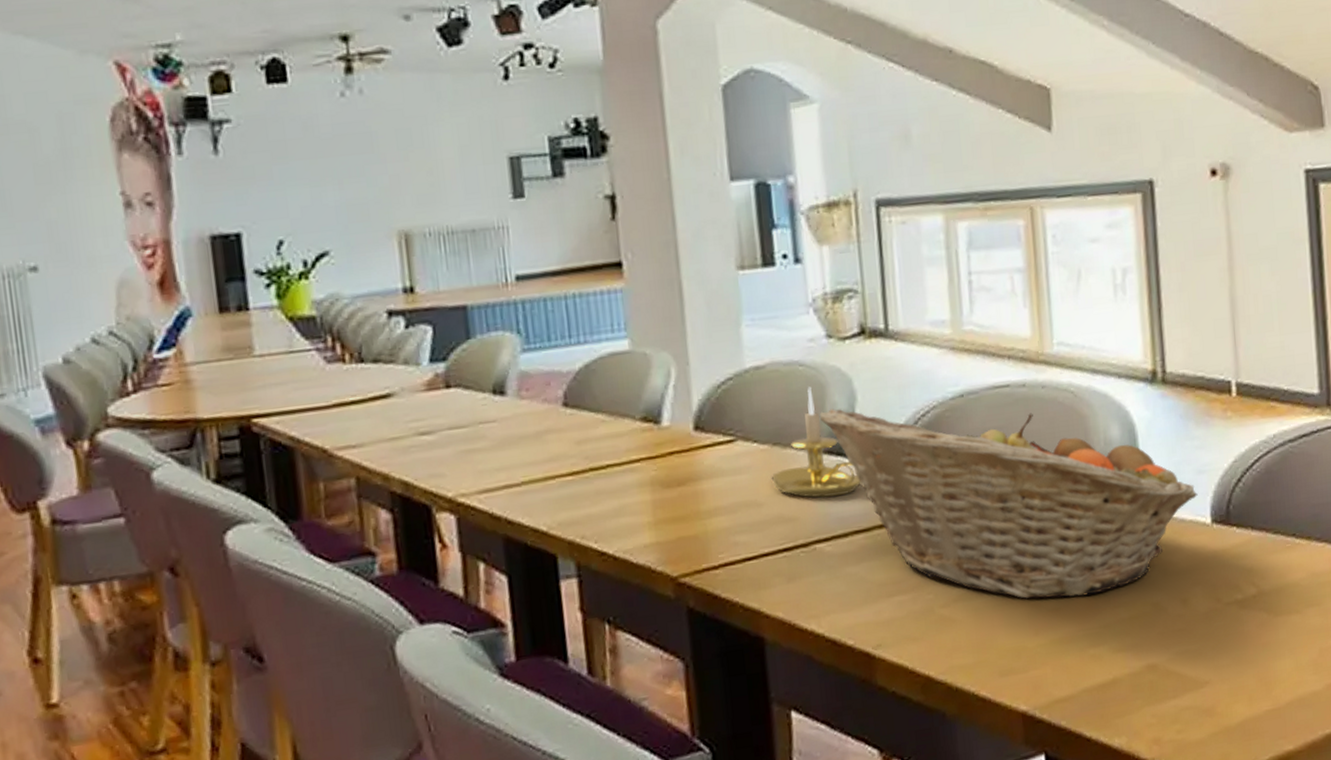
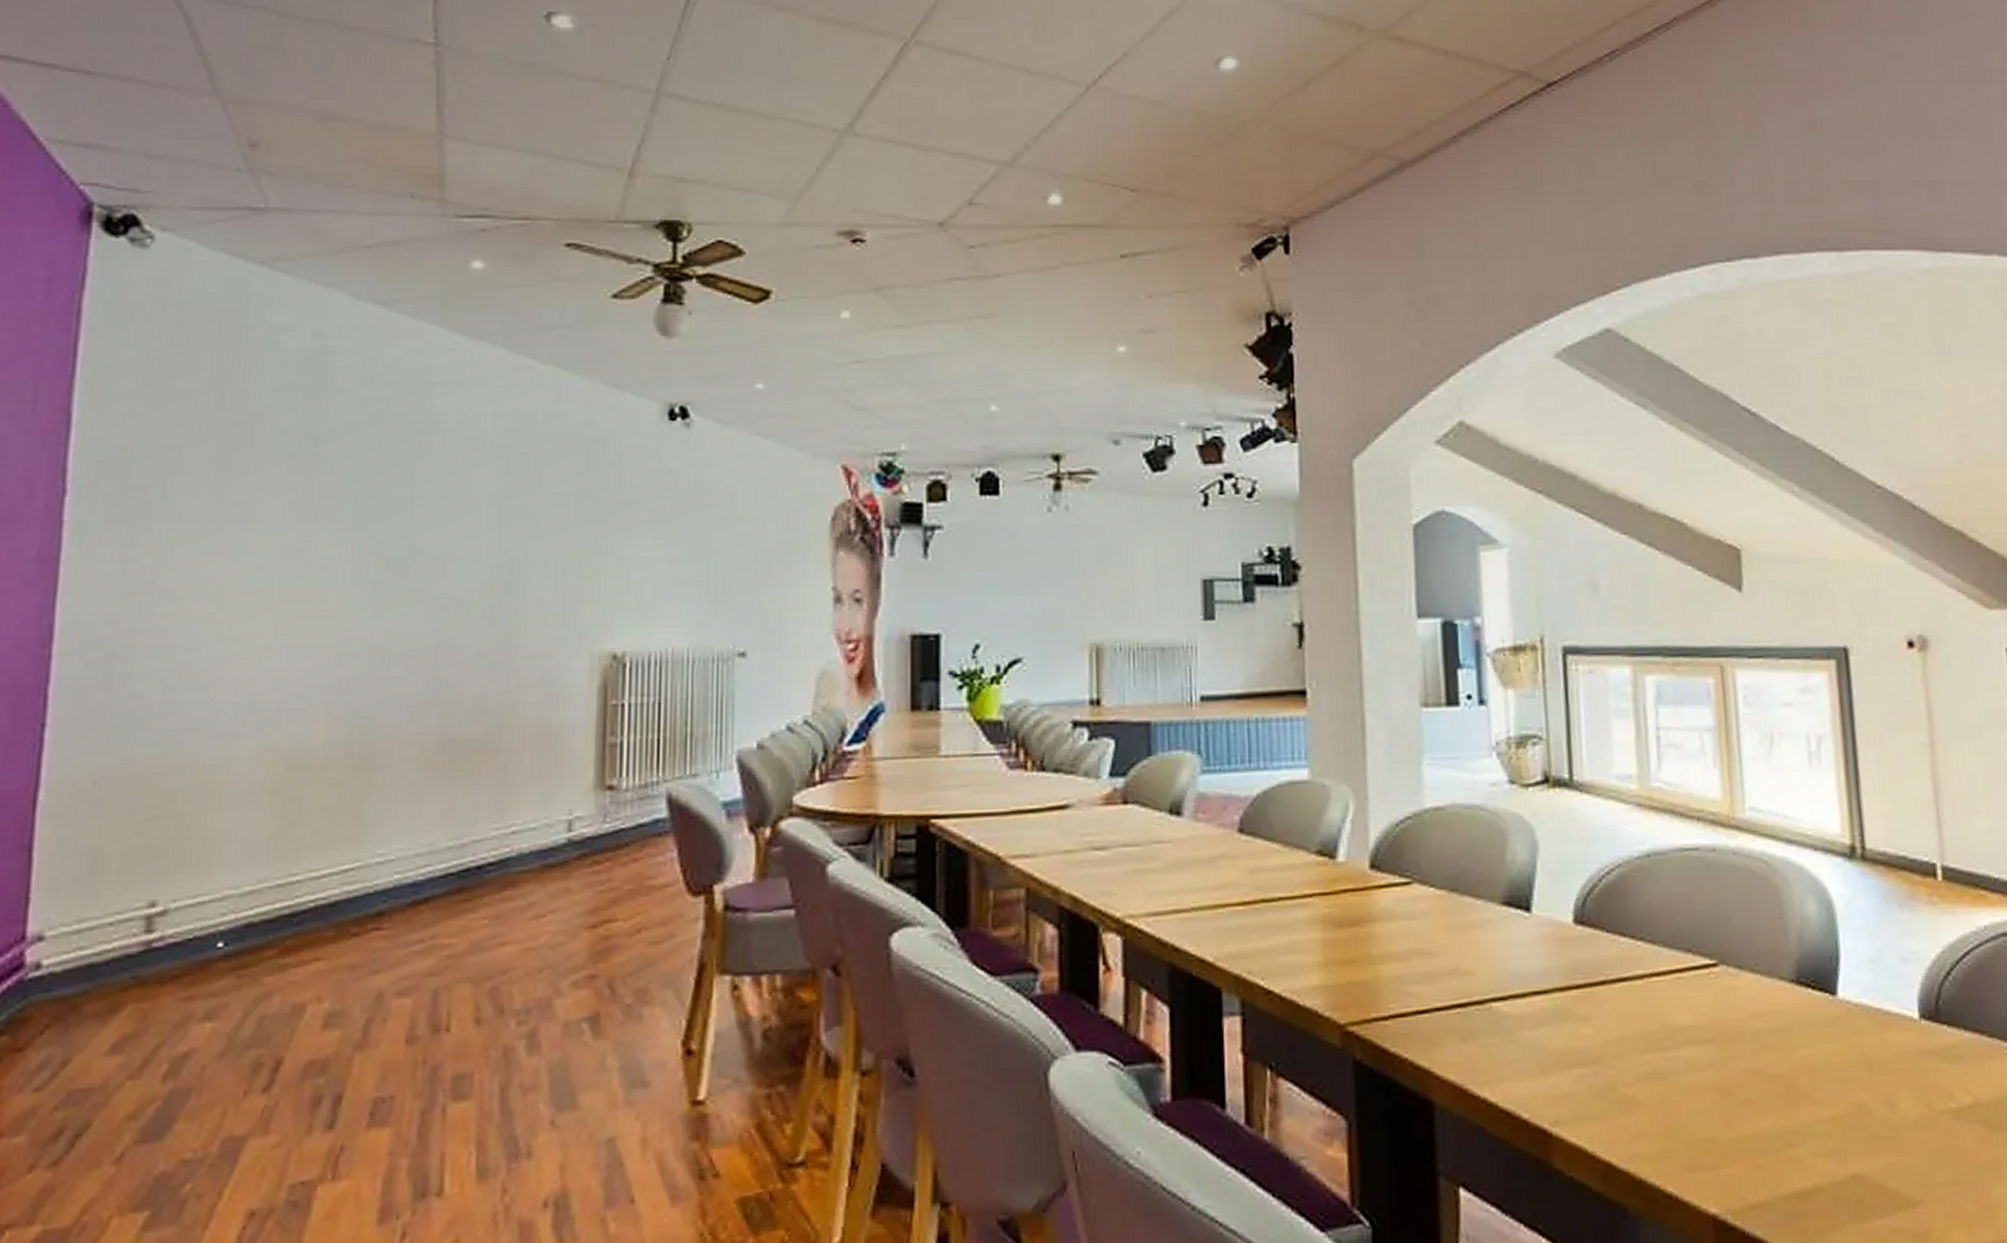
candle holder: present [771,386,861,498] -> none [1447,833,1541,953]
fruit basket: present [819,409,1198,599] -> none [1499,858,1903,1088]

